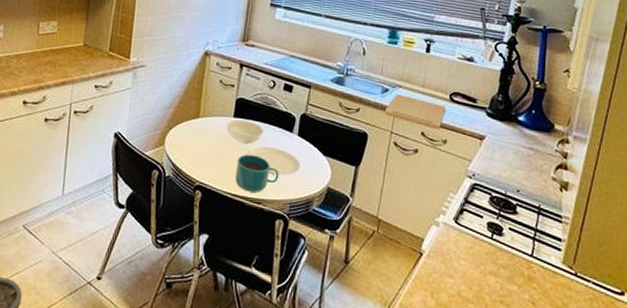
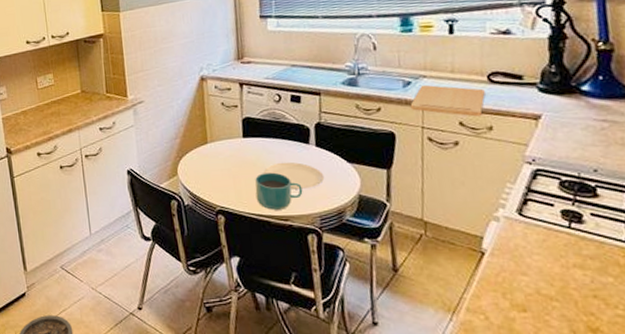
bowl: present [226,119,264,144] -> none [237,139,278,162]

